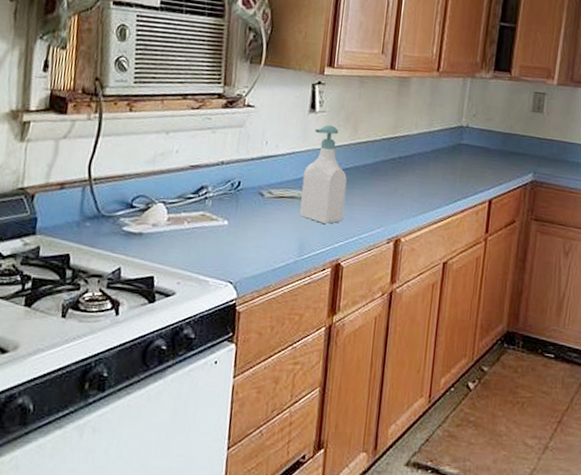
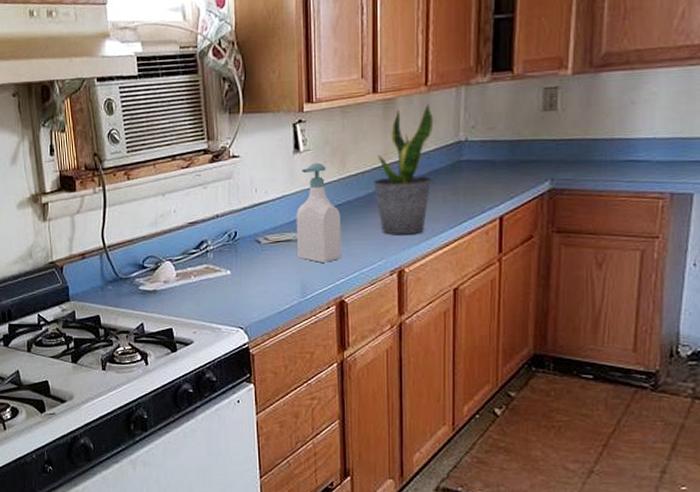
potted plant: none [381,87,442,207] -> present [373,103,434,235]

